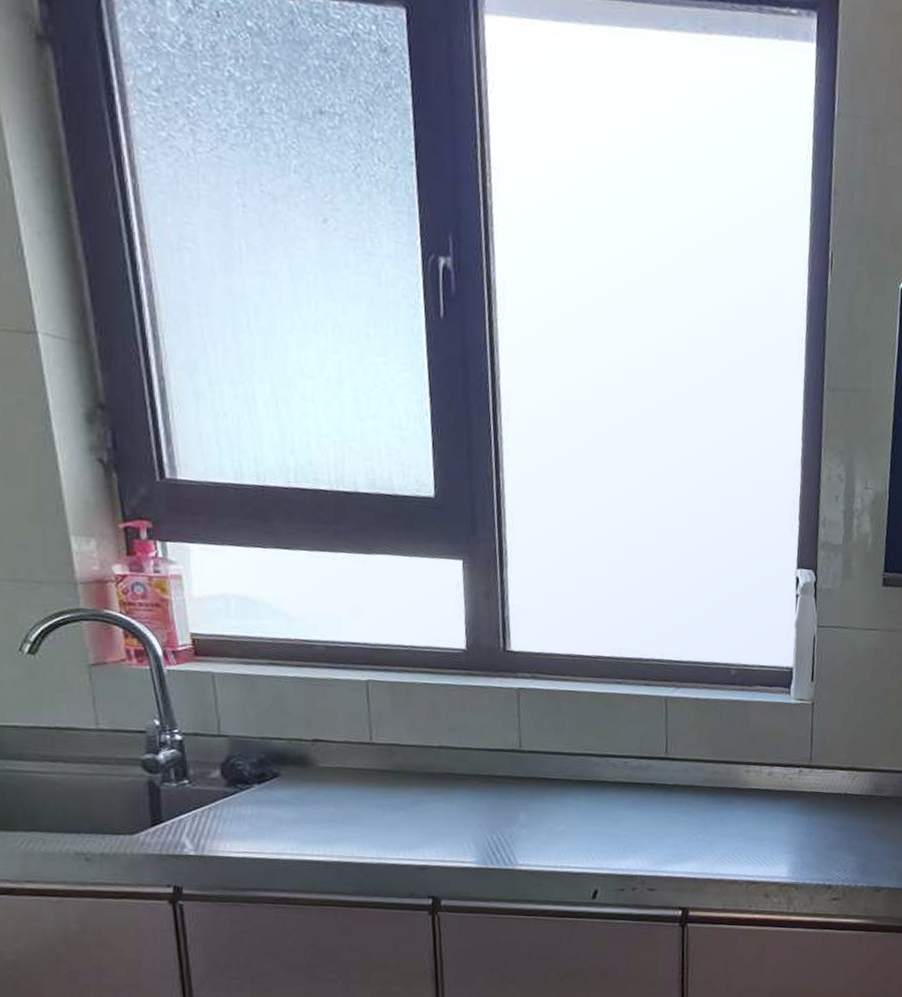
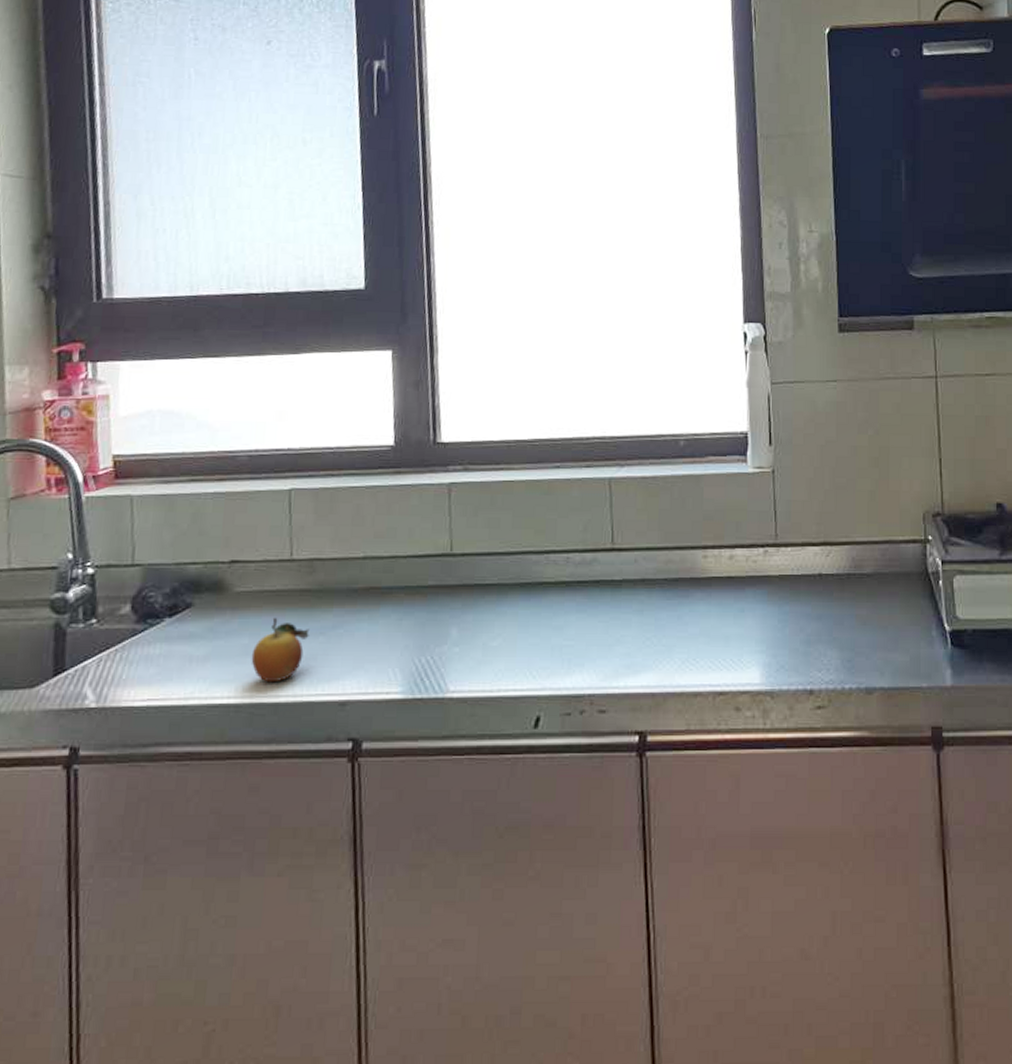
fruit: none [337,792,391,846] -> present [251,618,310,683]

